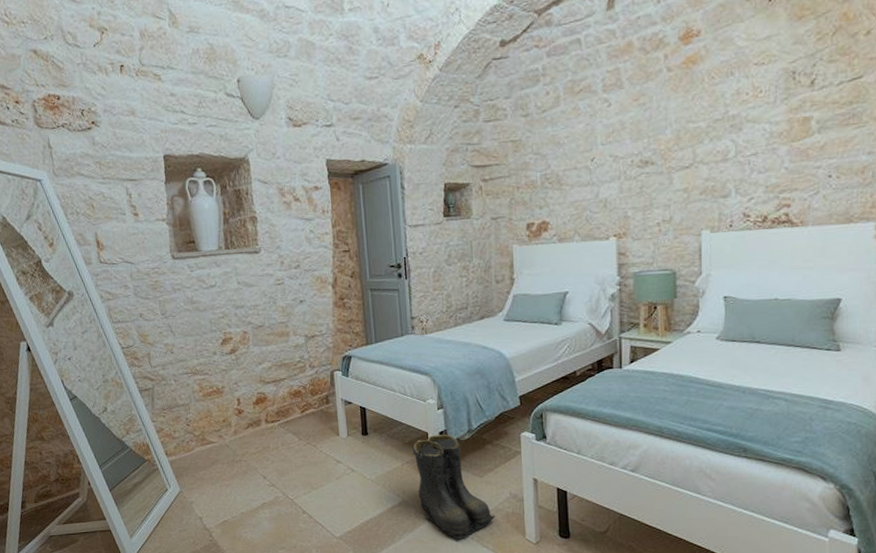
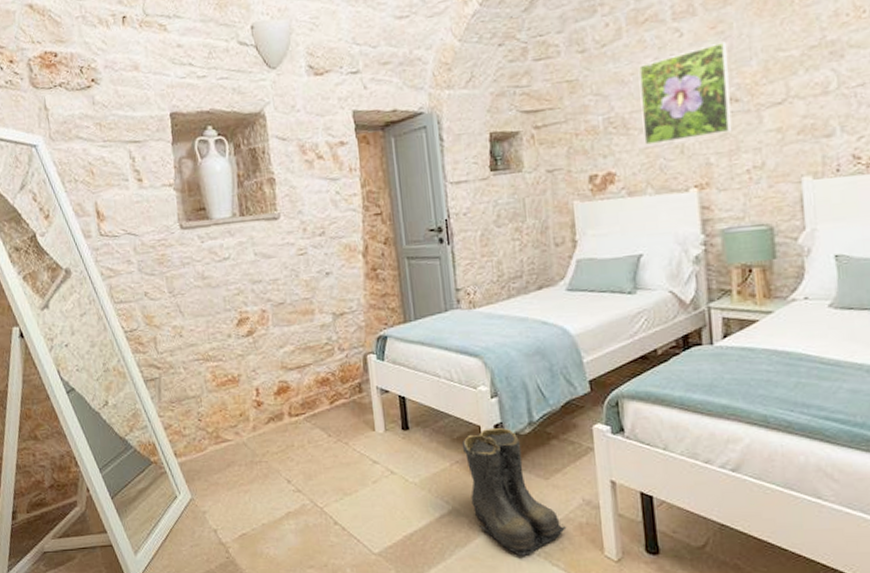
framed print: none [572,112,648,199] -> present [638,41,733,145]

